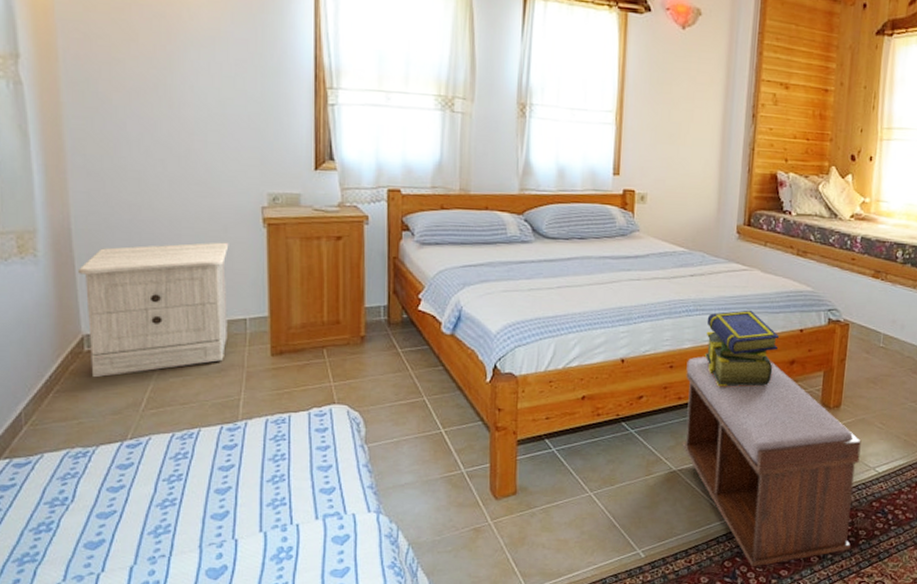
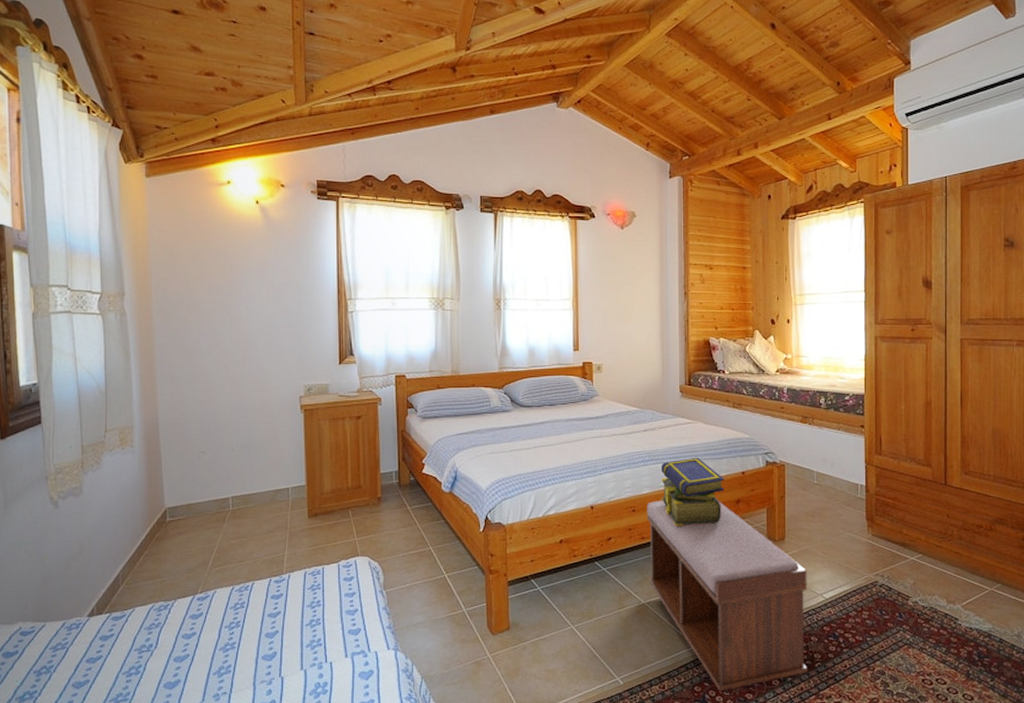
nightstand: present [78,242,229,378] -> none [164,426,275,543]

